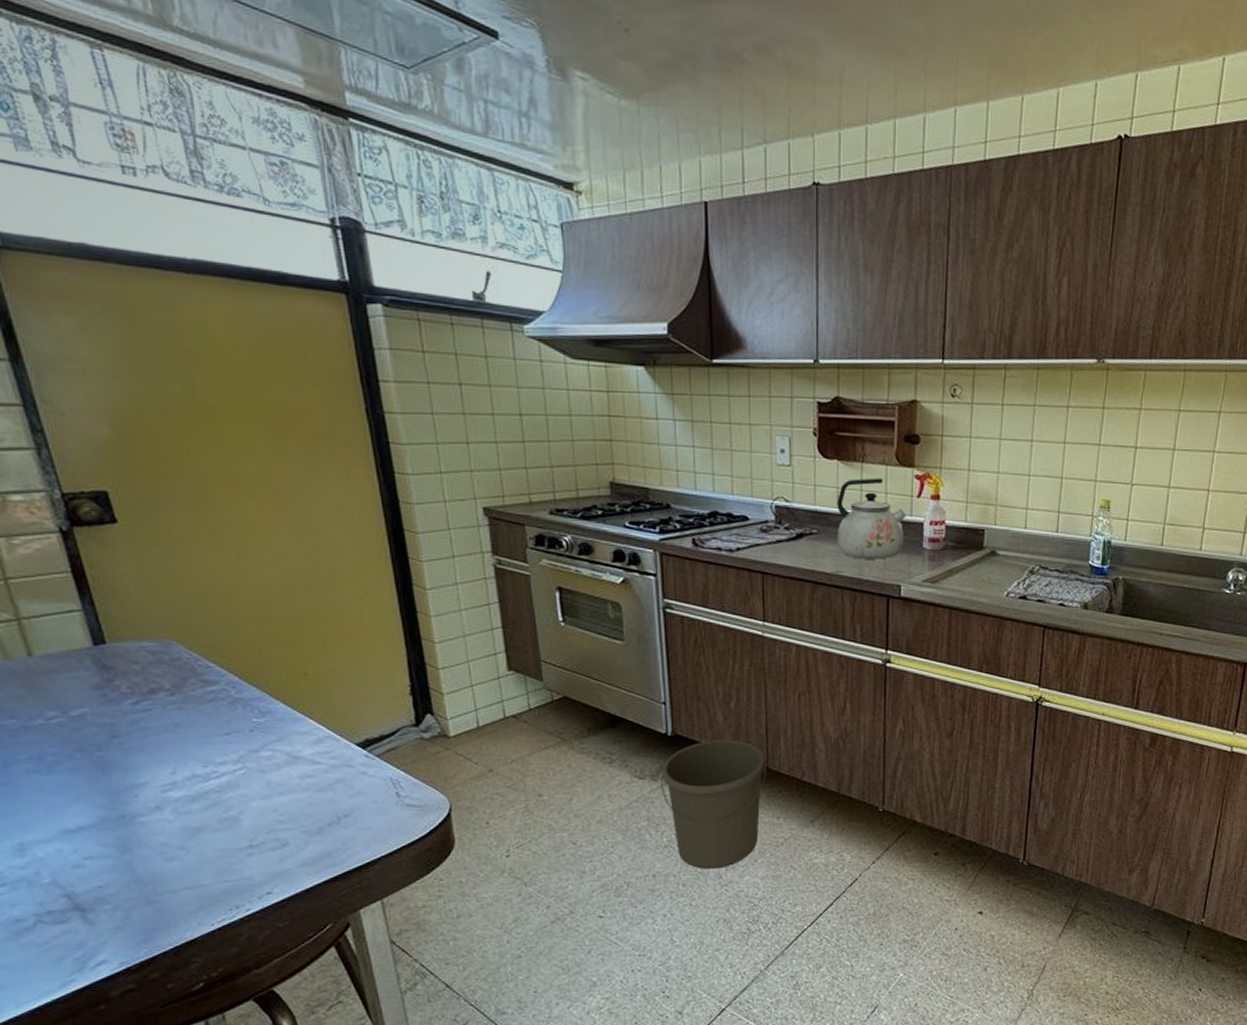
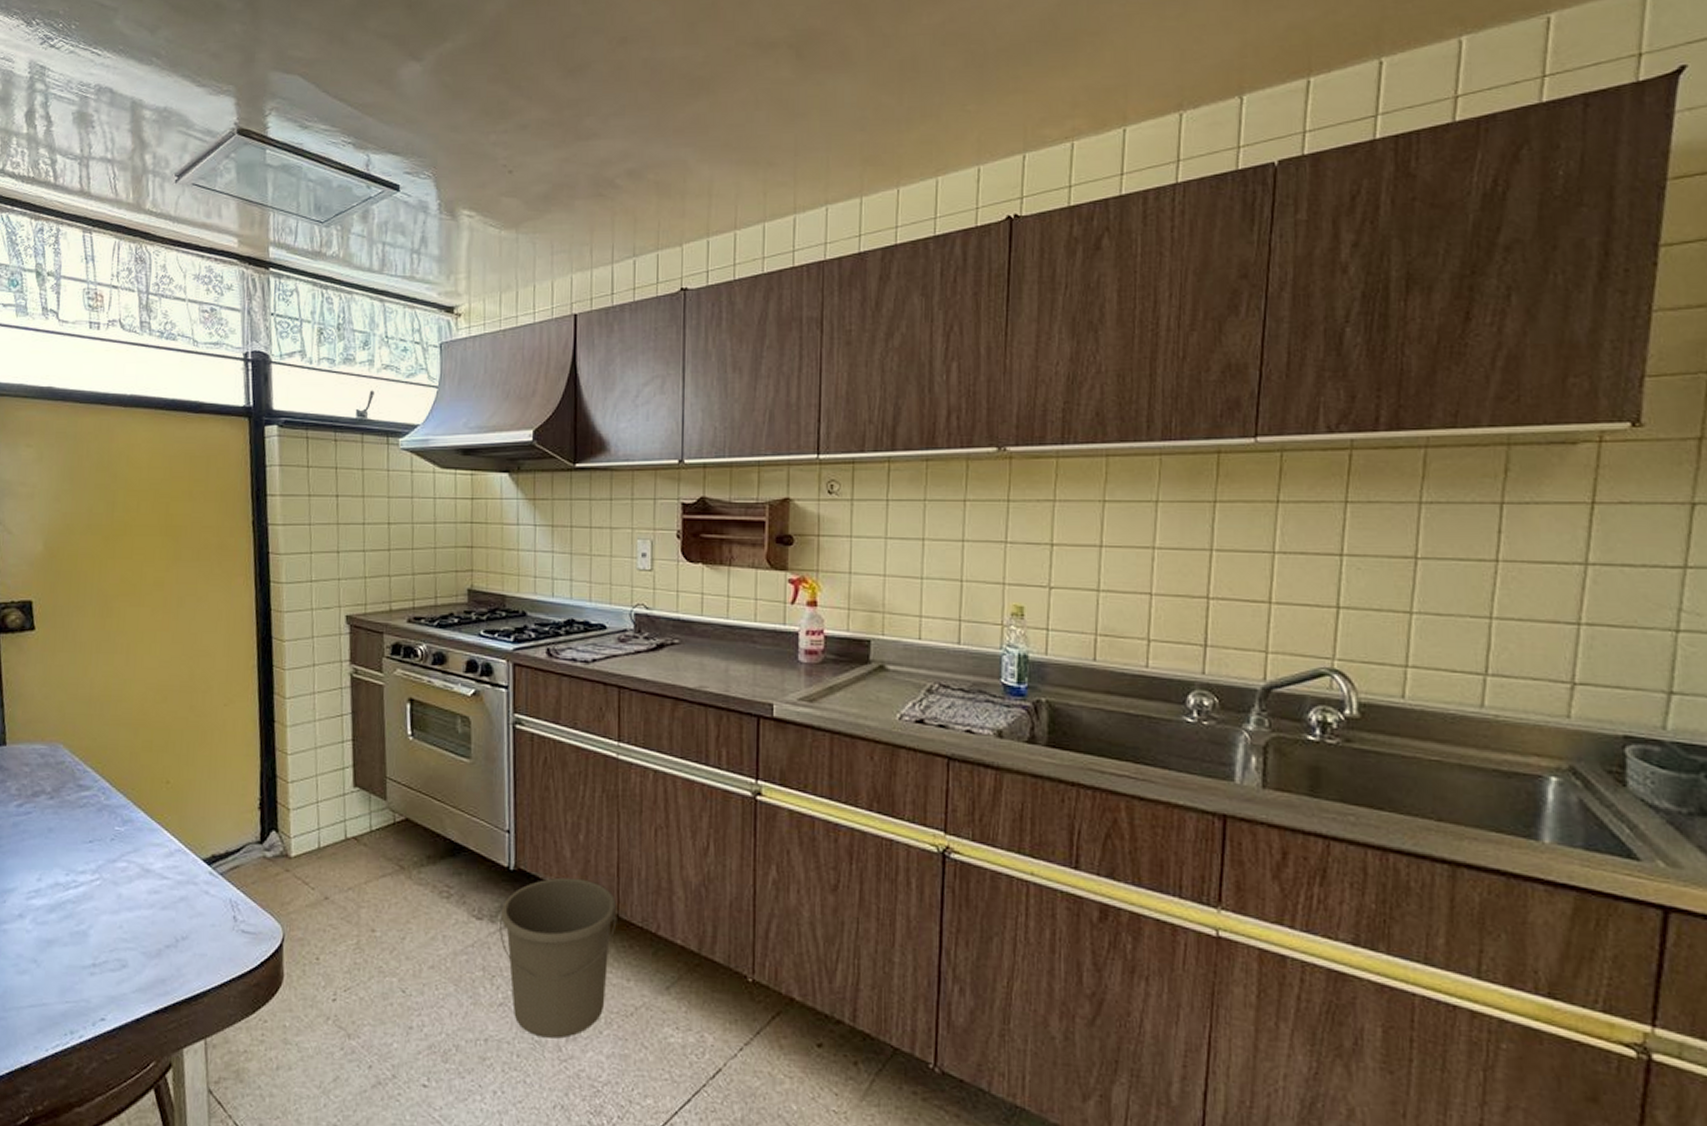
kettle: present [837,478,907,560] -> none [700,582,780,674]

